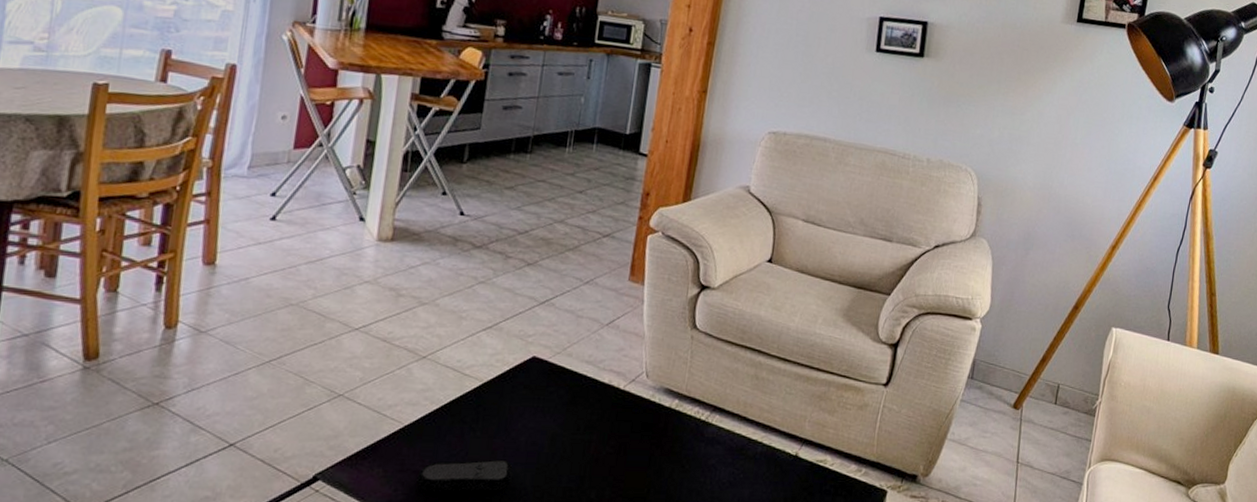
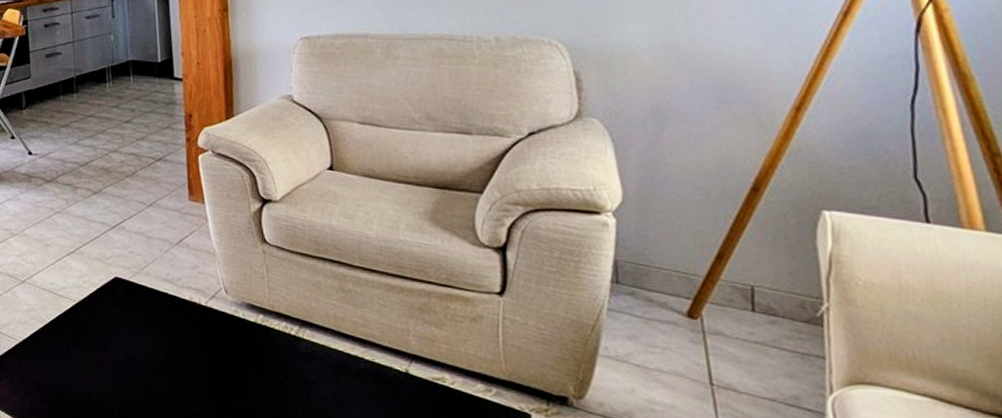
remote control: present [416,459,513,492] -> none [38,372,120,402]

